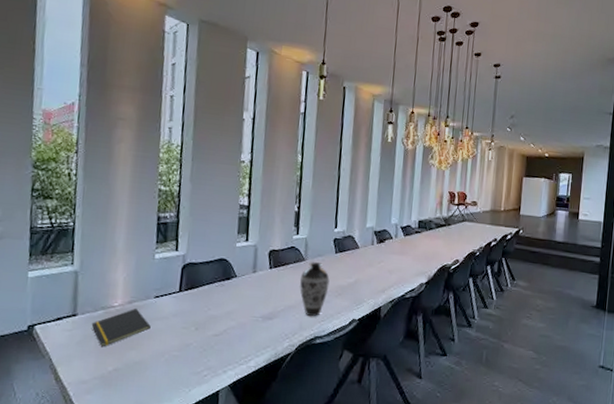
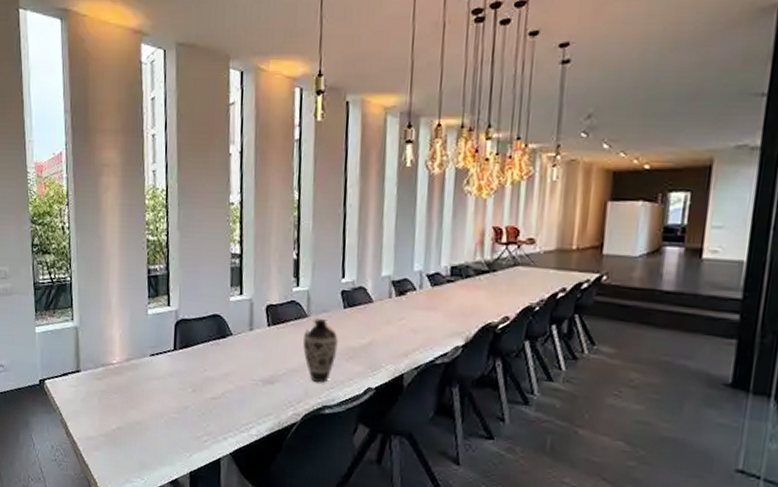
notepad: present [91,308,151,347] -> none [93,366,148,405]

